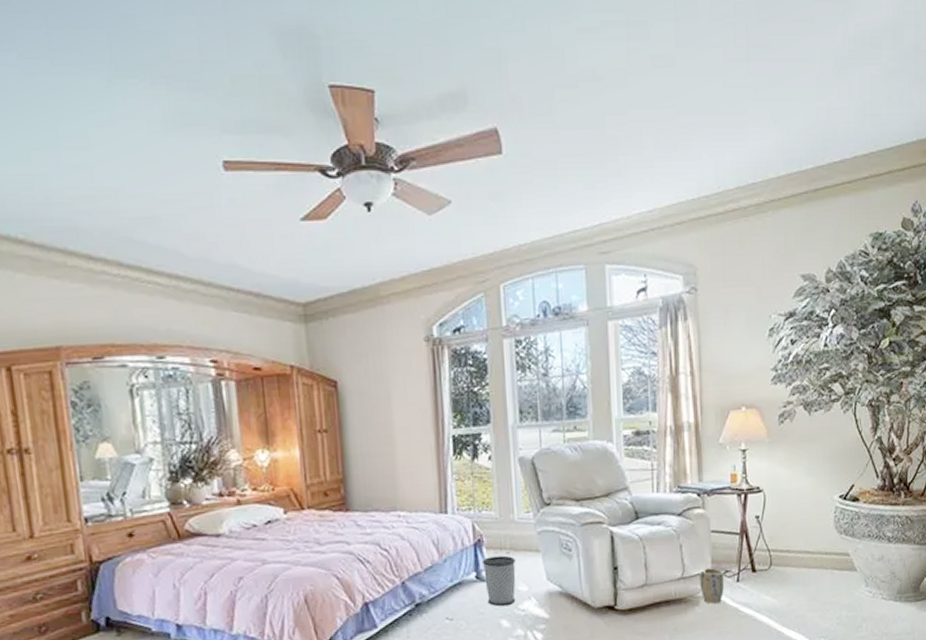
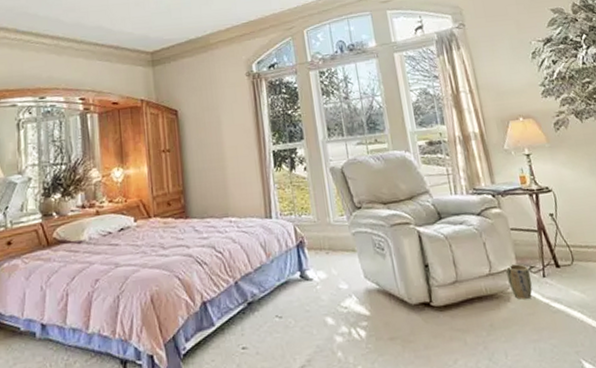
wastebasket: present [482,555,517,607] -> none [304,255,338,305]

